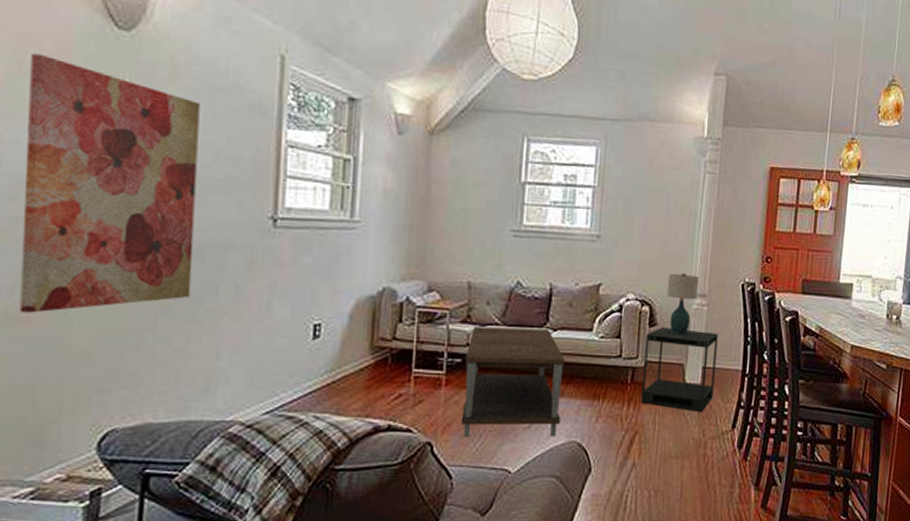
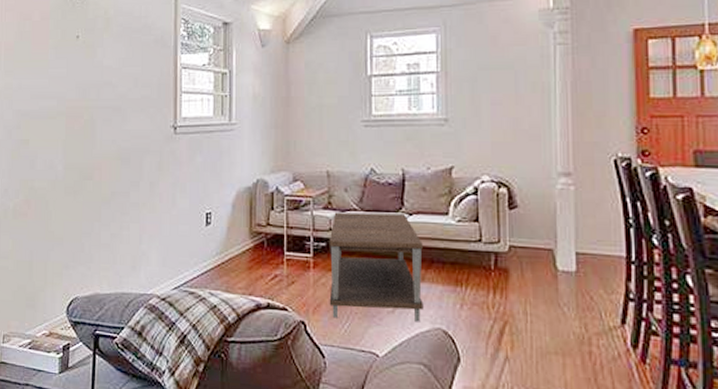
wall art: present [20,53,200,313] -> none [22,24,124,208]
side table: present [641,326,718,412] -> none [507,209,593,303]
table lamp: present [666,273,699,335] -> none [524,152,562,217]

